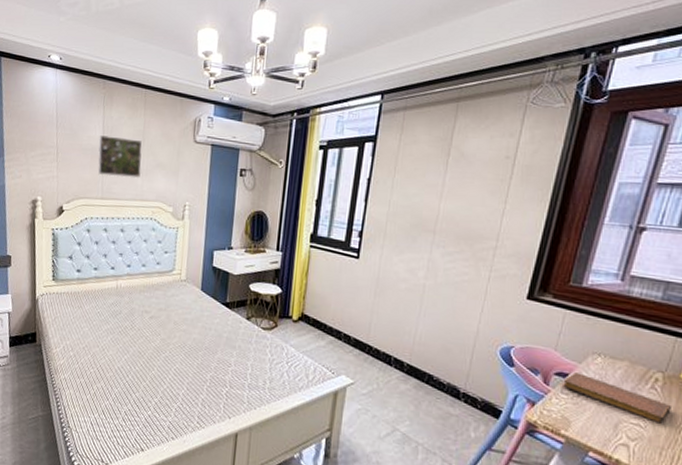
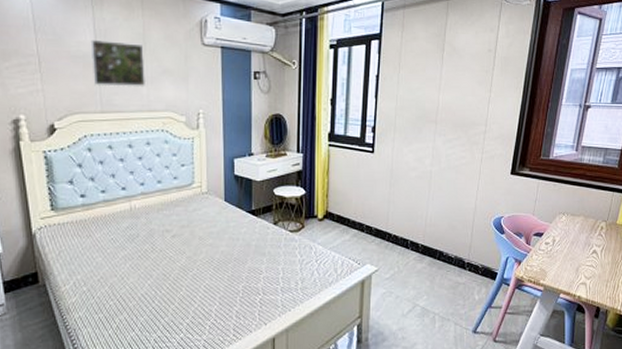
notebook: present [563,372,671,424] -> none [540,231,612,262]

